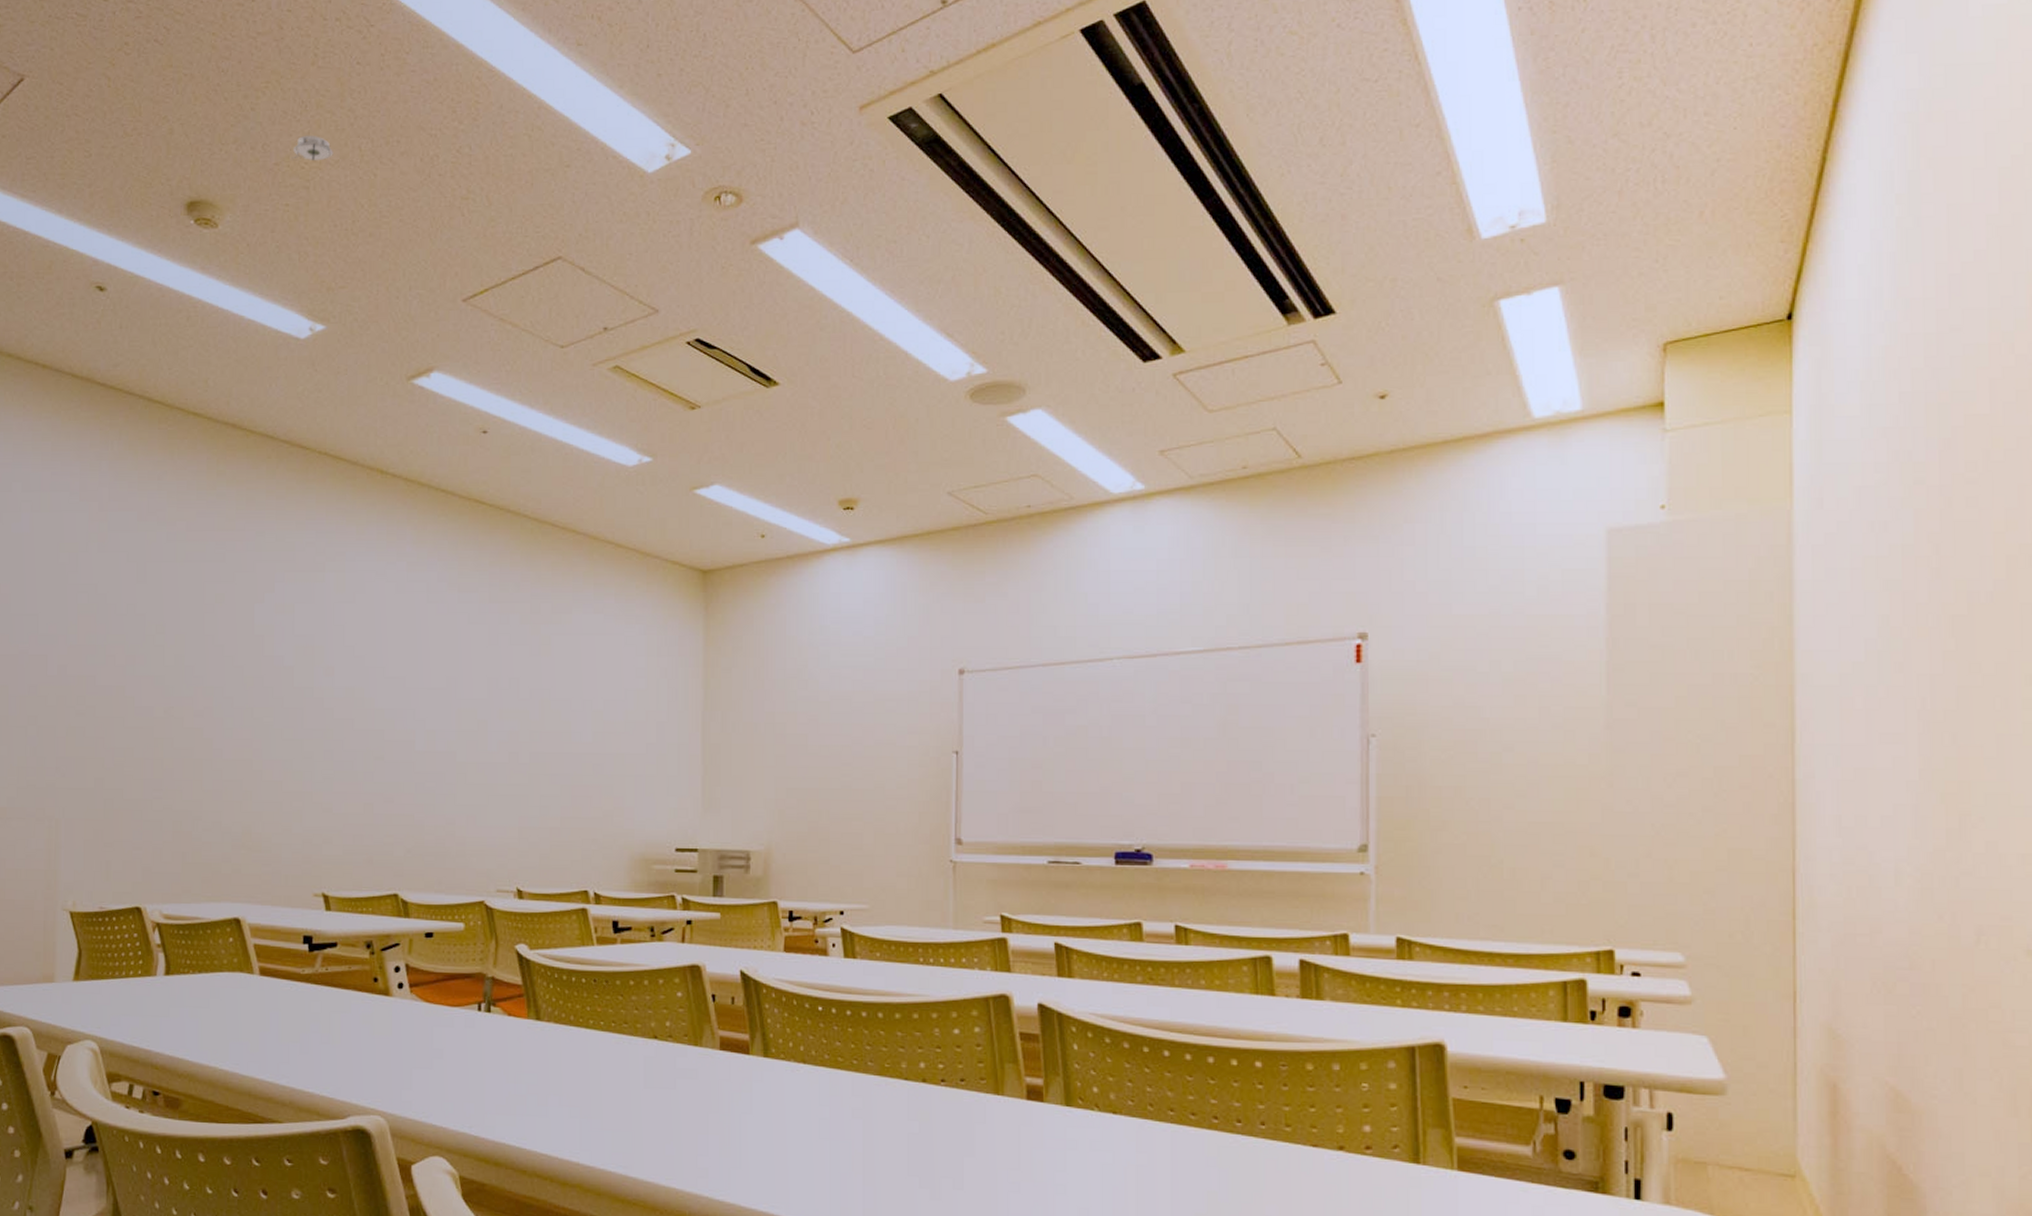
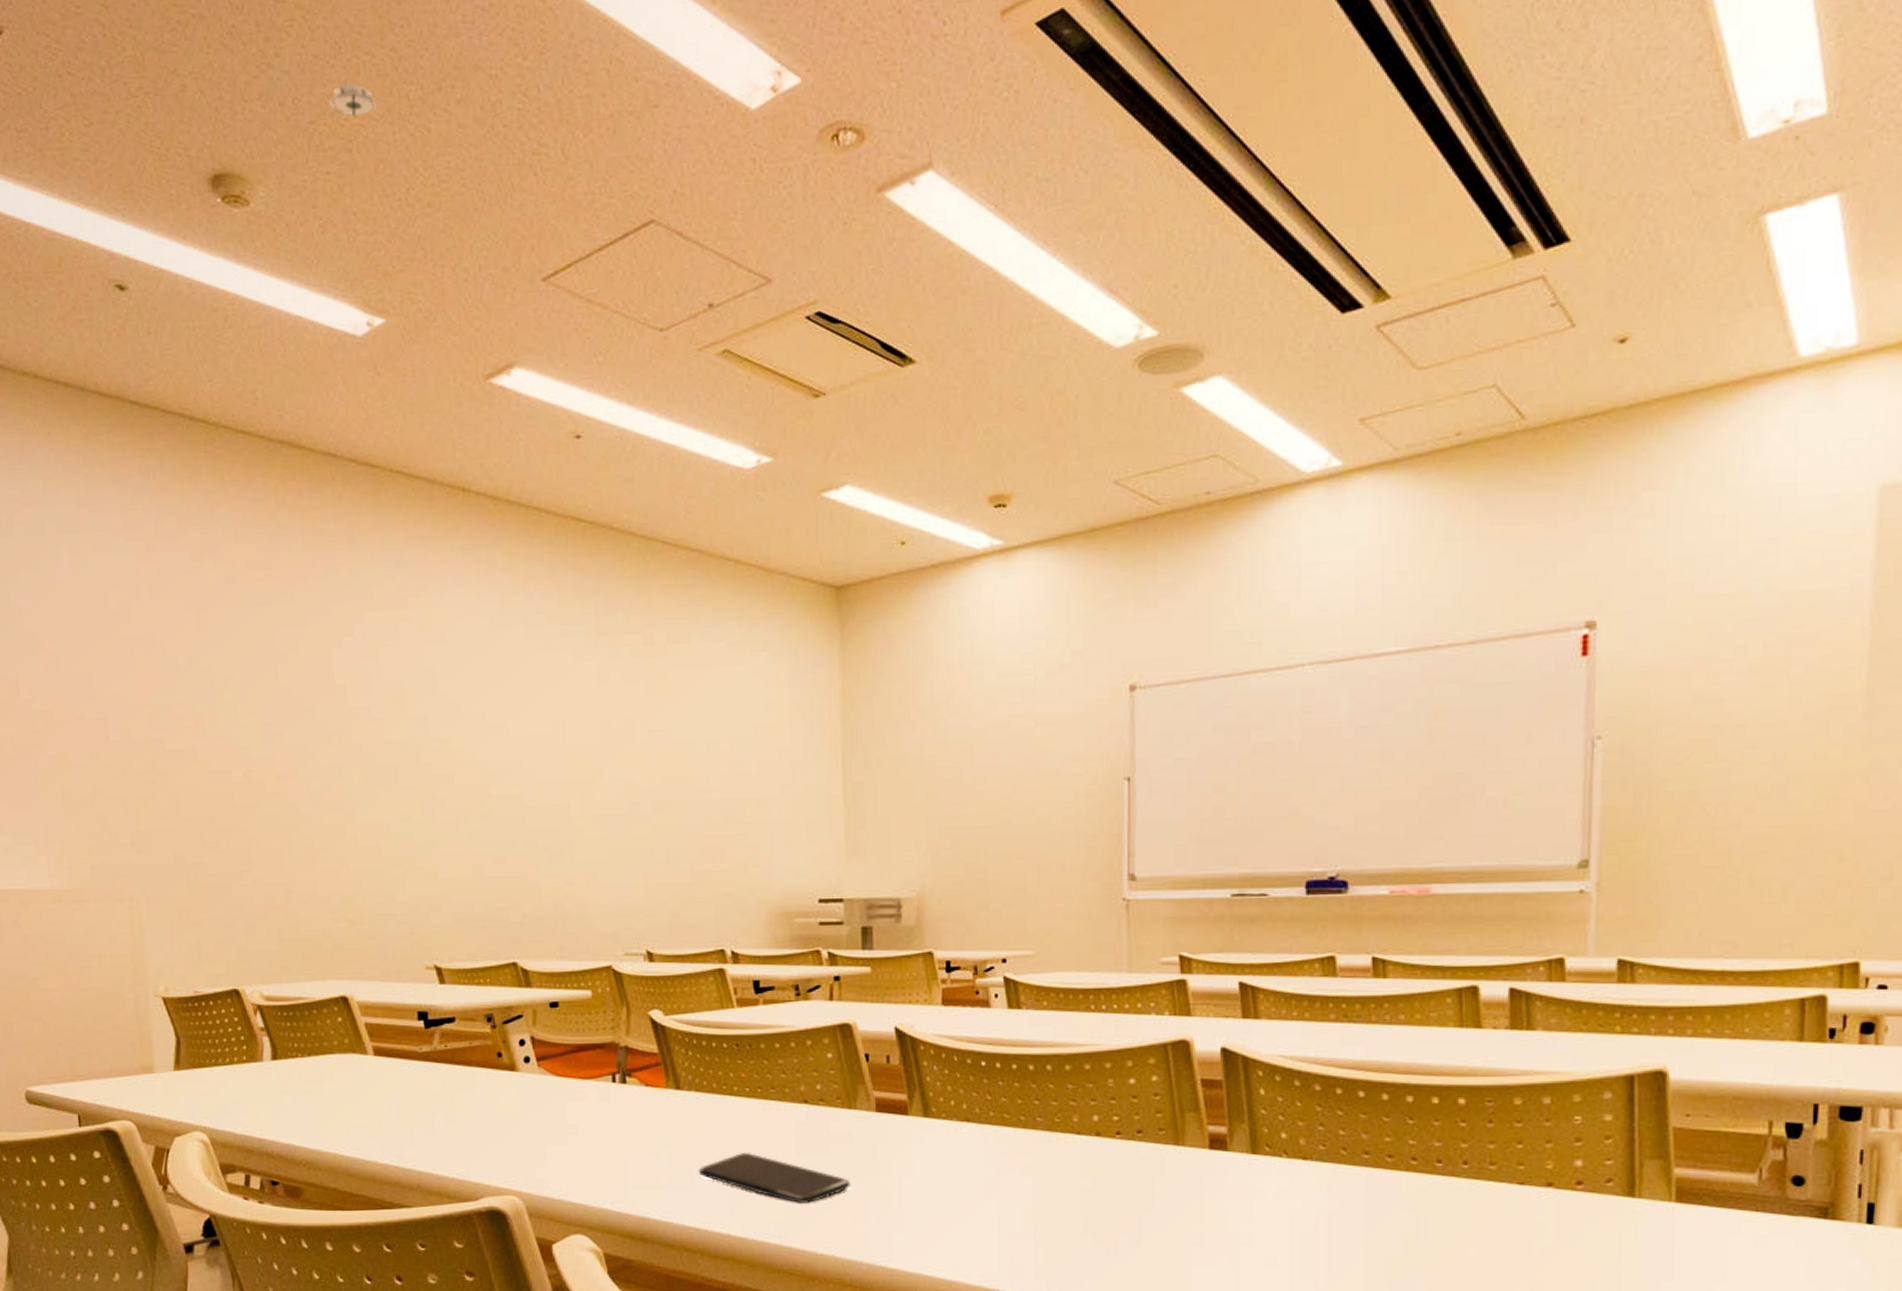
smartphone: none [553,1083,694,1135] -> present [699,1152,851,1203]

